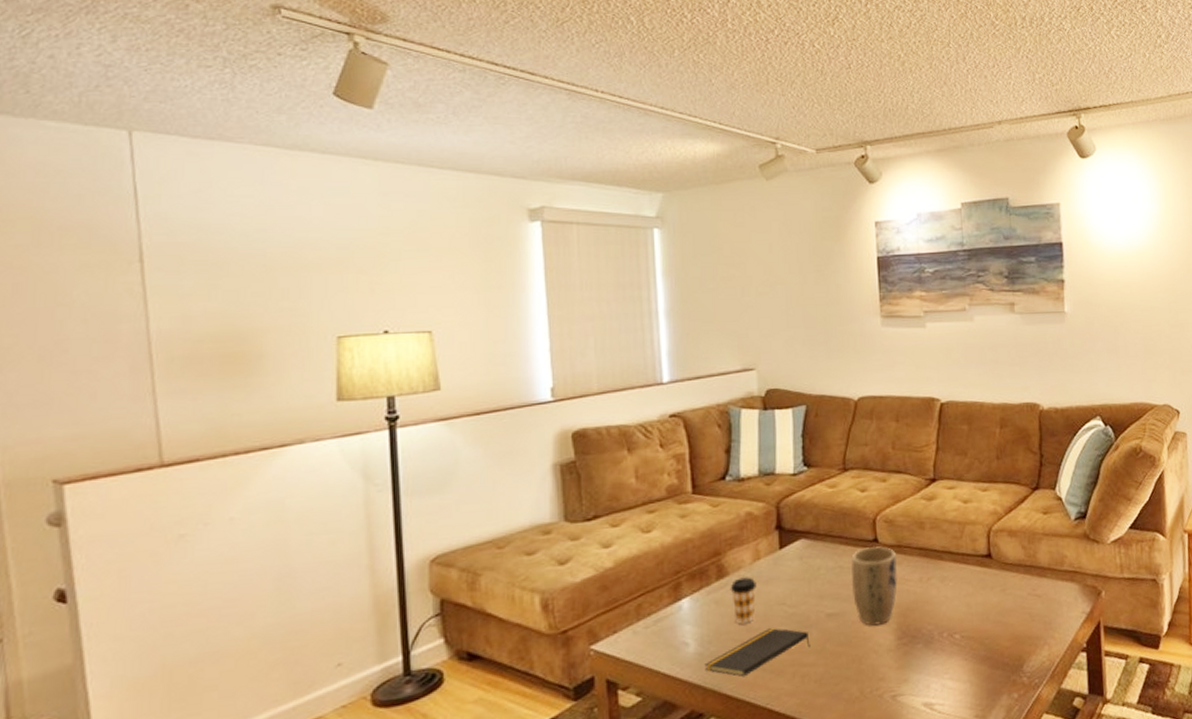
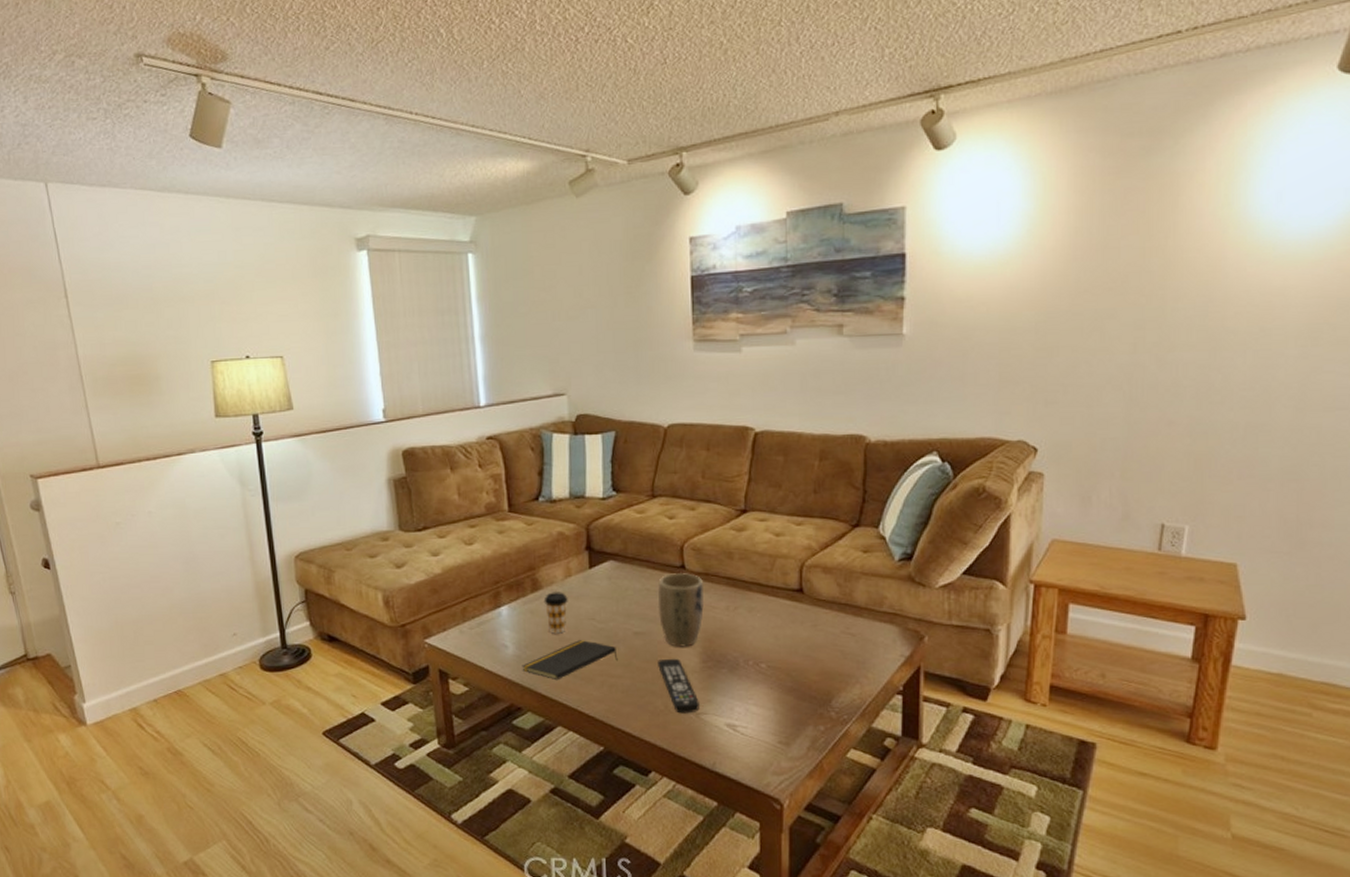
remote control: none [852,637,896,698] -> present [658,658,699,714]

